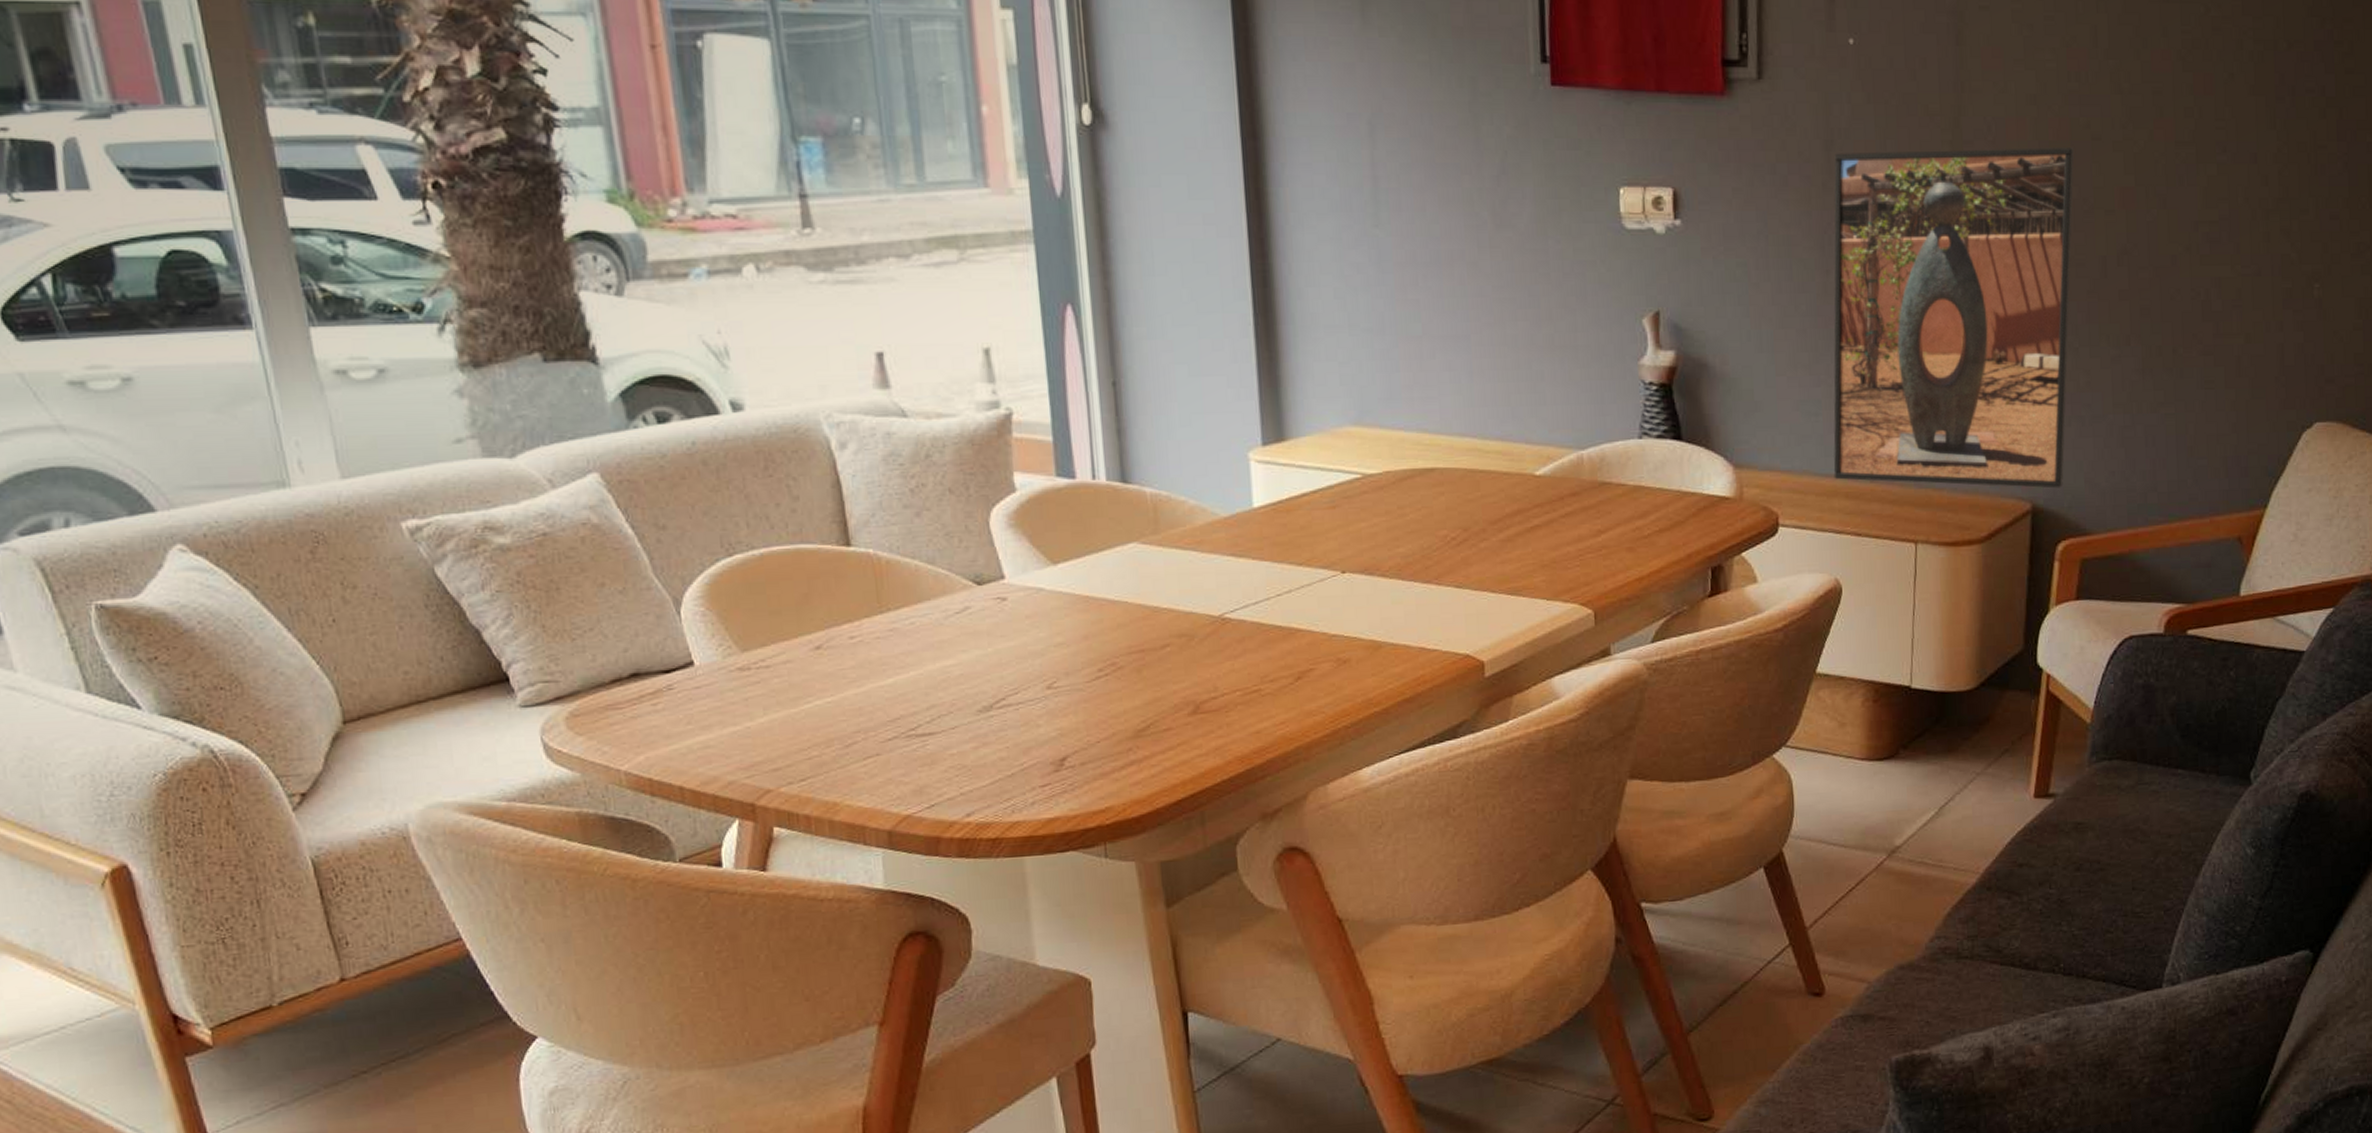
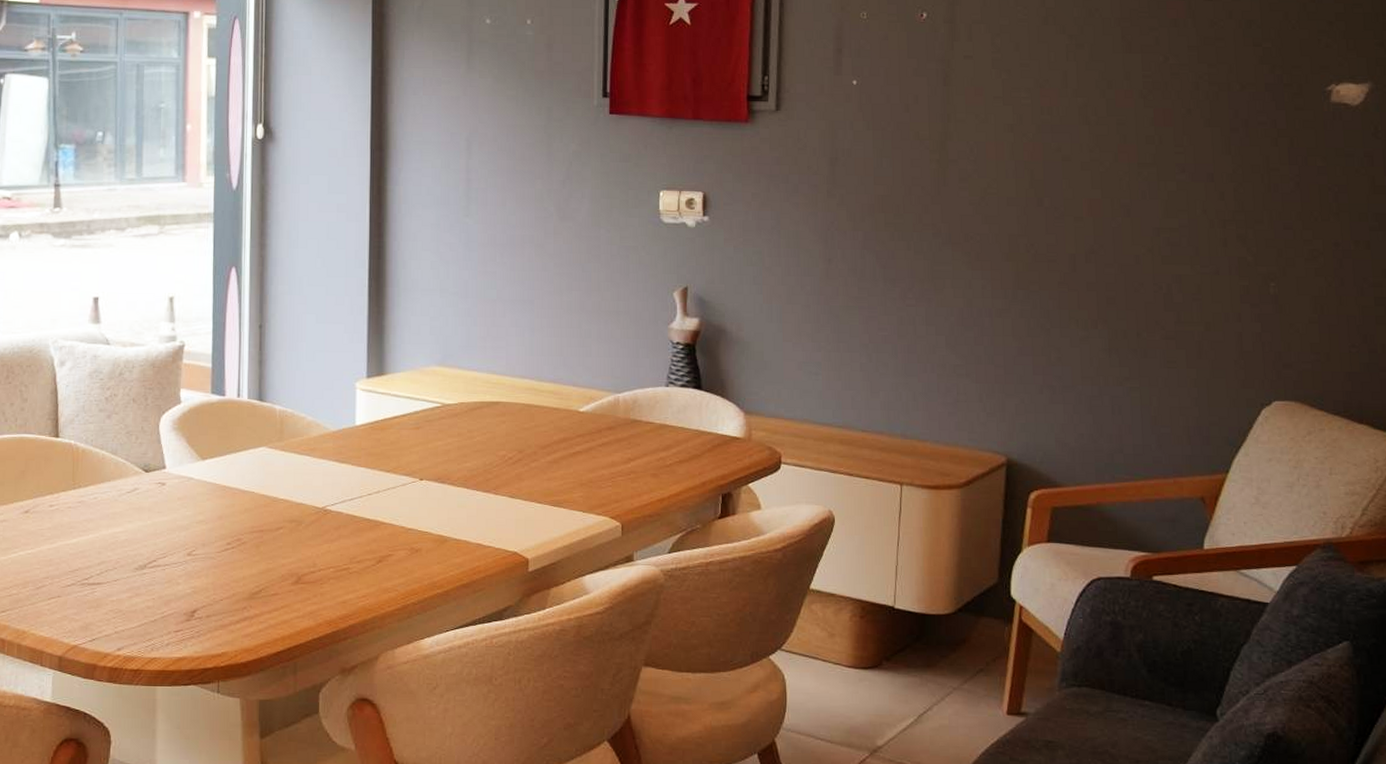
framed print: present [1833,148,2075,489] -> none [830,166,1047,446]

